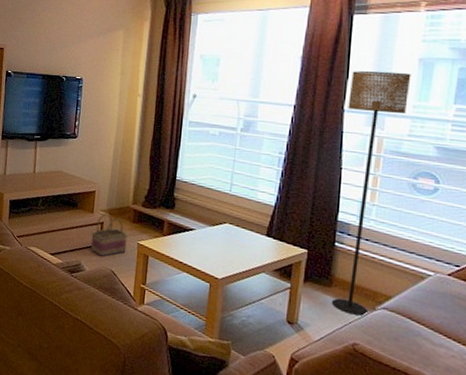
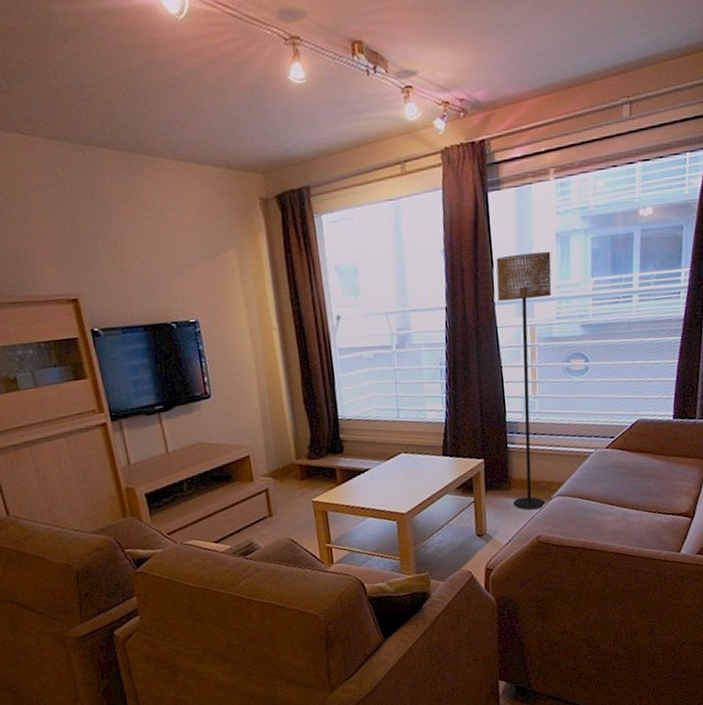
basket: present [90,213,128,257] -> none [257,477,301,528]

